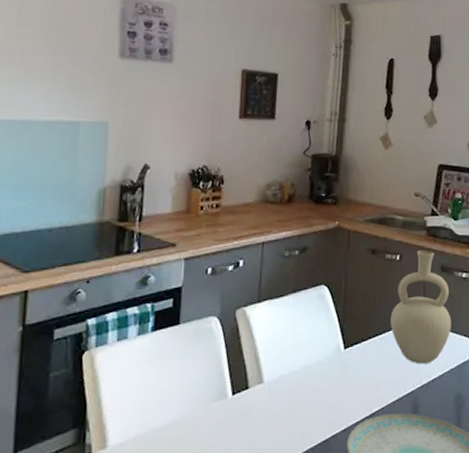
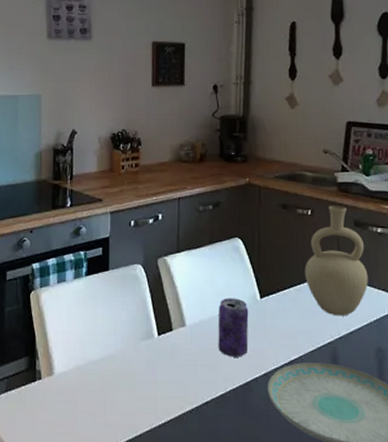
beverage can: none [297,350,331,414] -> present [218,298,249,357]

